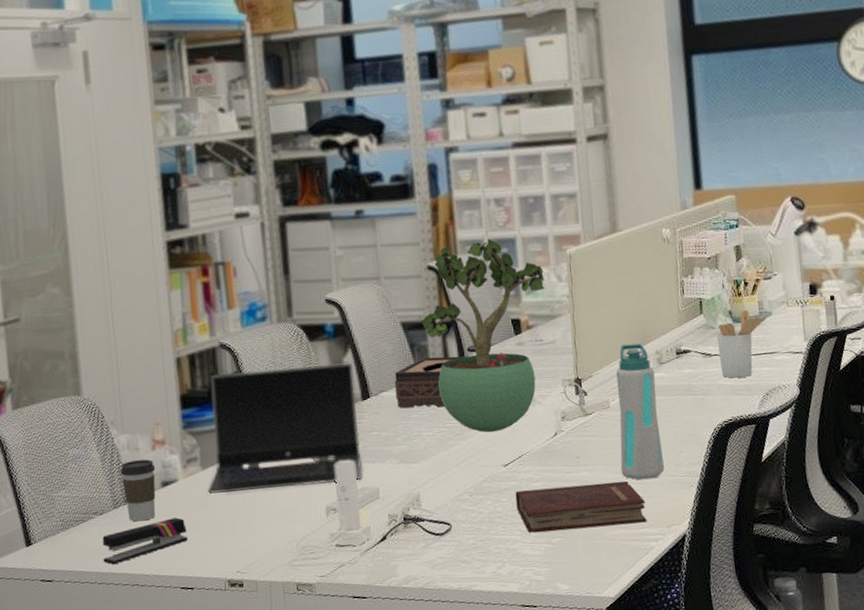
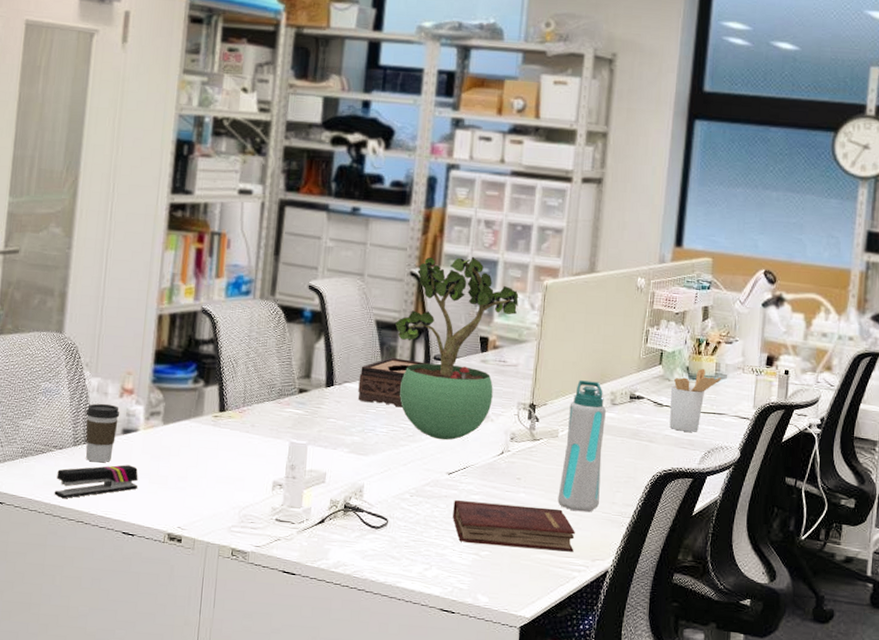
laptop computer: present [208,362,363,494] -> none [165,337,324,462]

